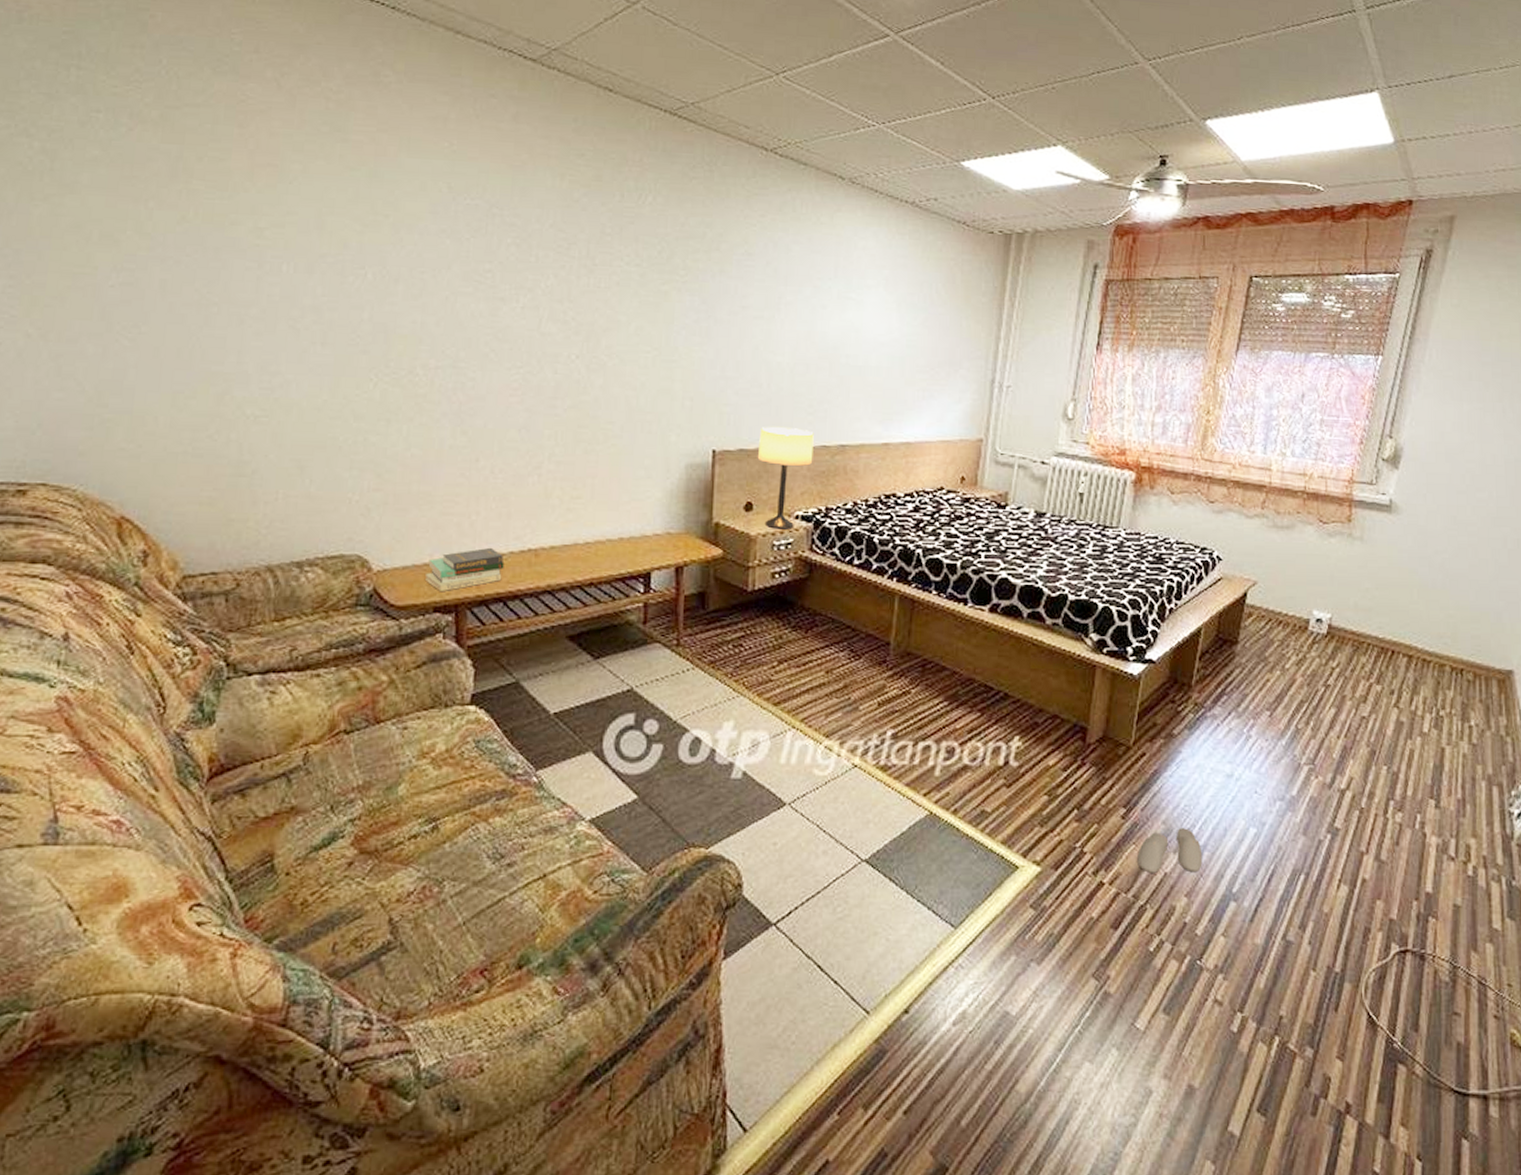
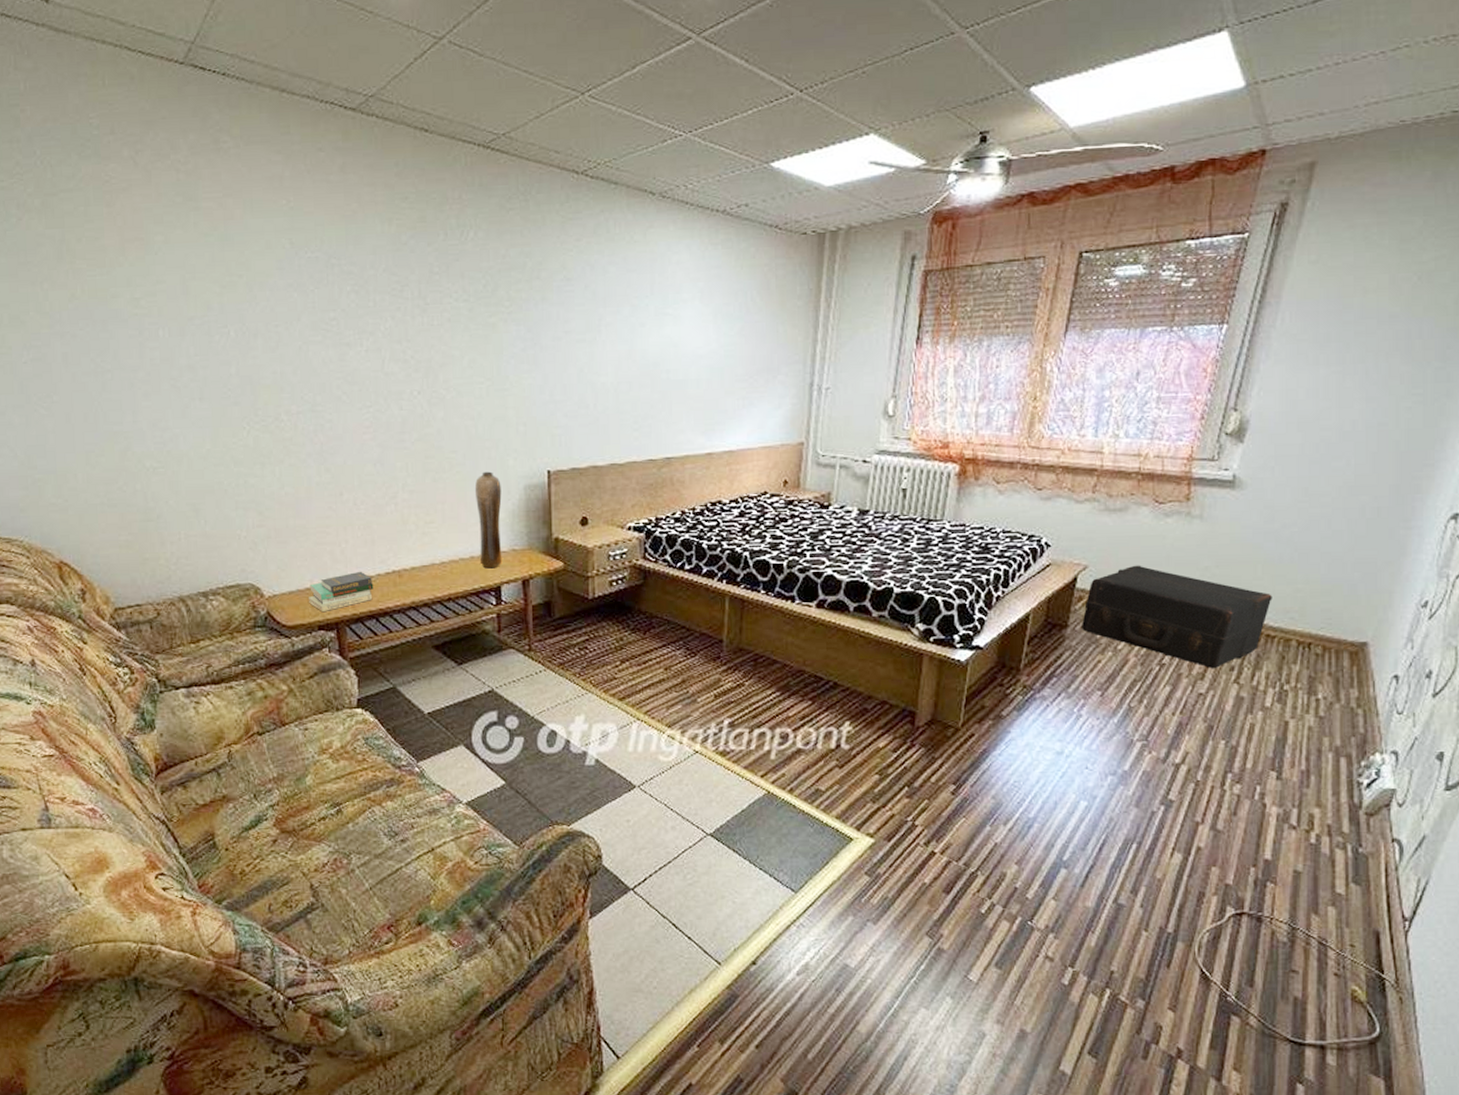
vase: none [629,446,661,553] -> present [474,471,502,569]
table lamp: present [757,426,814,529] -> none [589,444,641,541]
slippers: present [1137,828,1203,873] -> none [968,802,1033,843]
suitcase: none [1251,583,1427,691] -> present [1082,565,1272,668]

